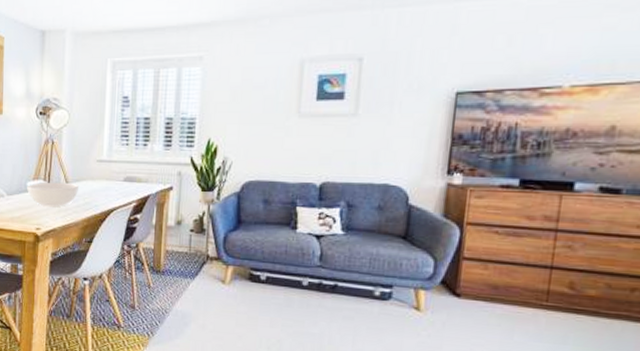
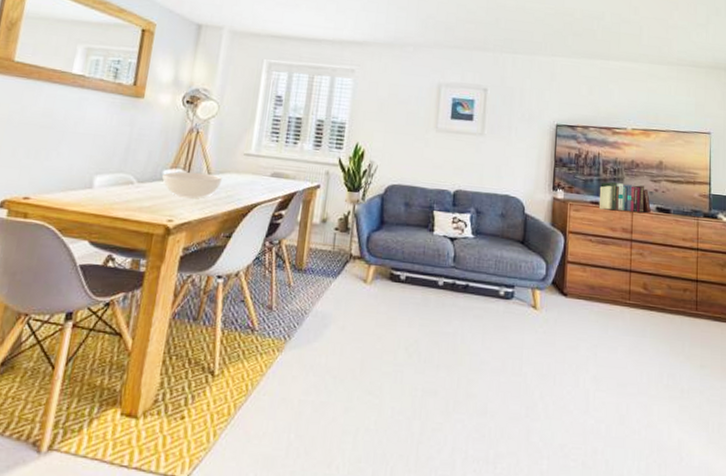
books: none [511,159,591,197] -> present [598,182,651,214]

